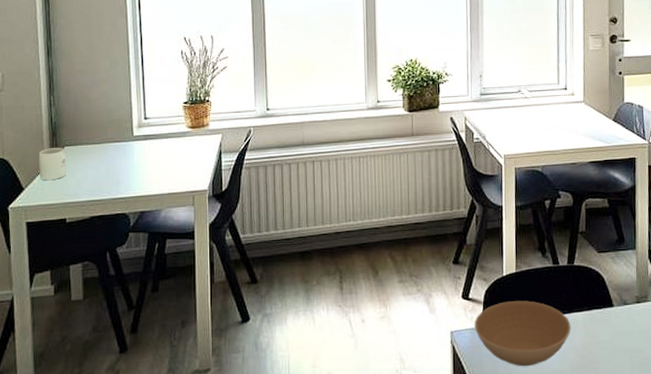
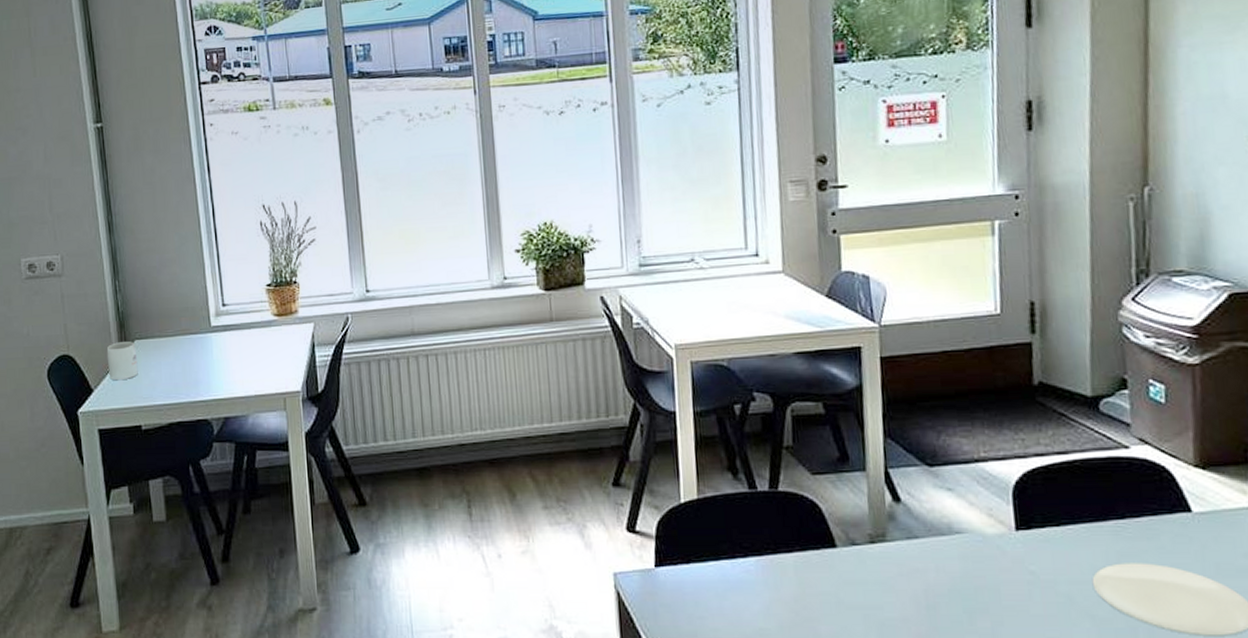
bowl: present [474,301,571,367] -> none [644,536,778,622]

